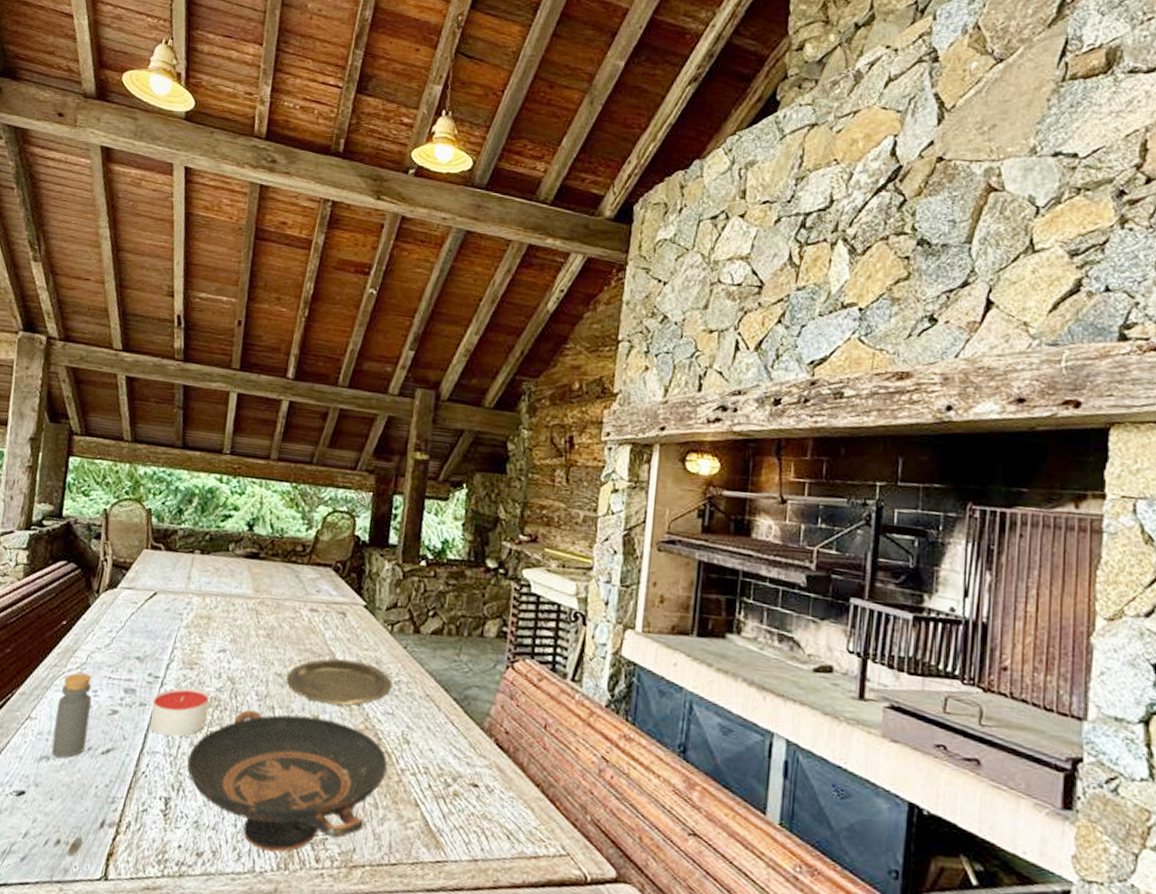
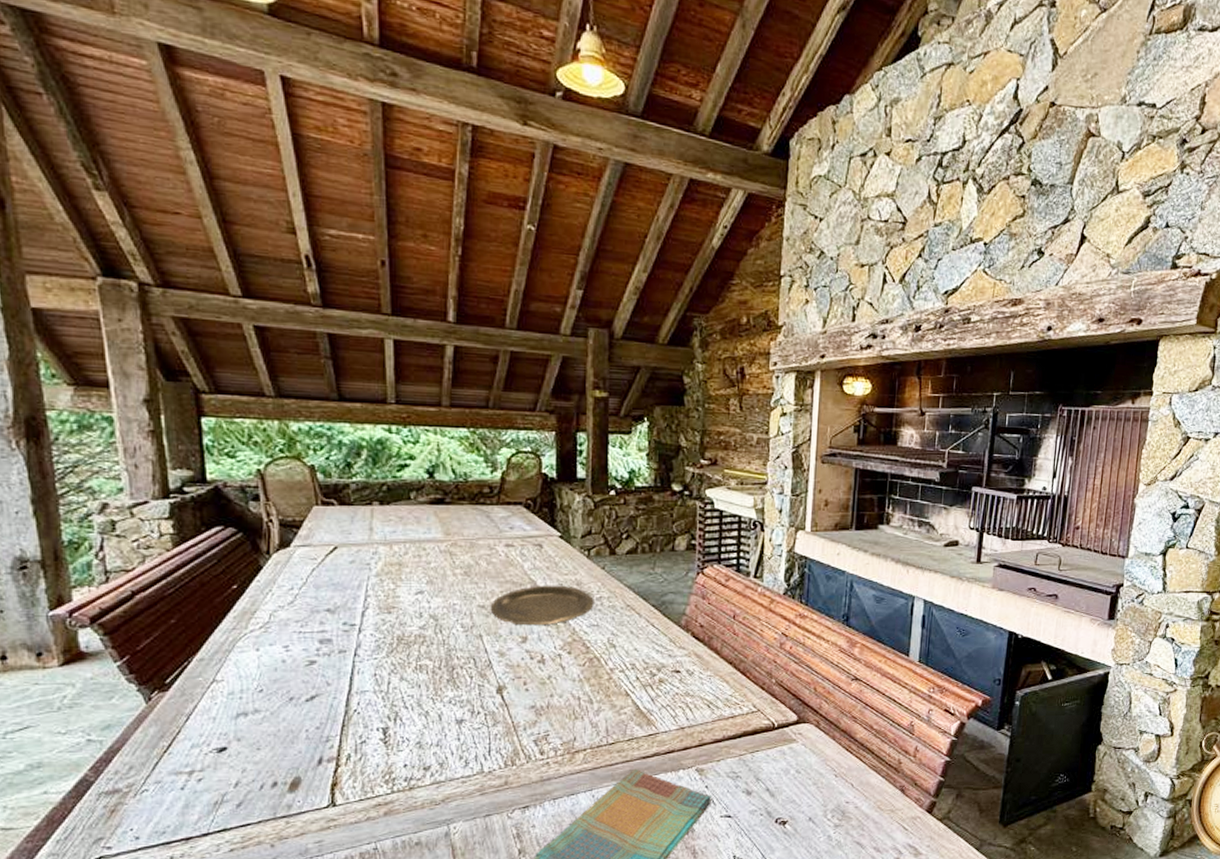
bottle: present [51,672,92,758] -> none [245,631,286,712]
candle: present [150,687,209,737] -> none [353,629,414,675]
decorative bowl: present [187,709,388,853] -> none [401,638,597,754]

